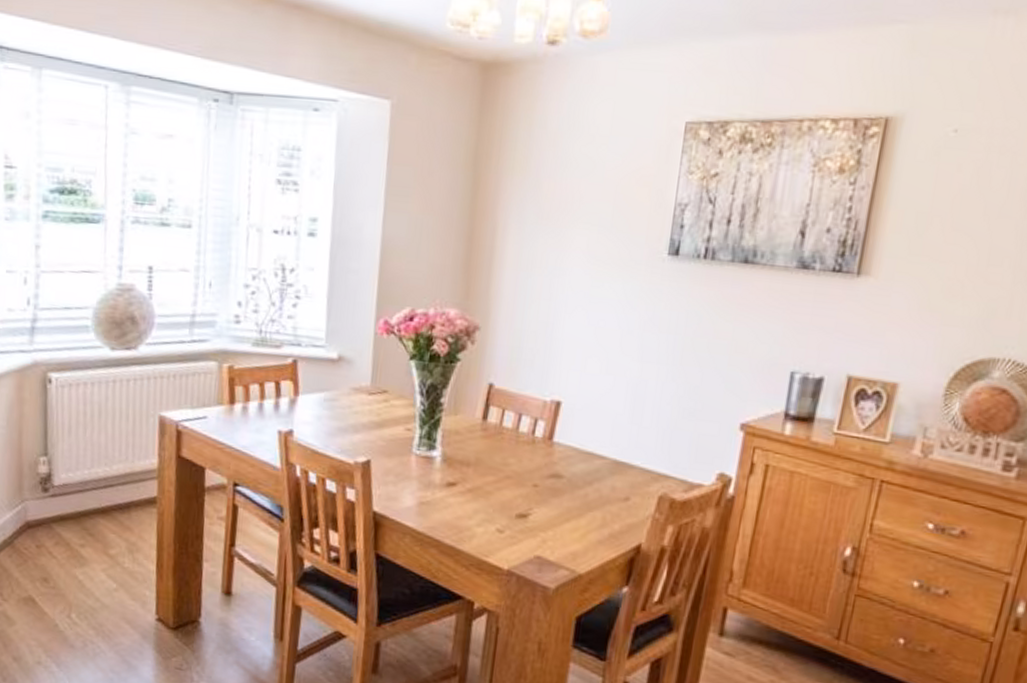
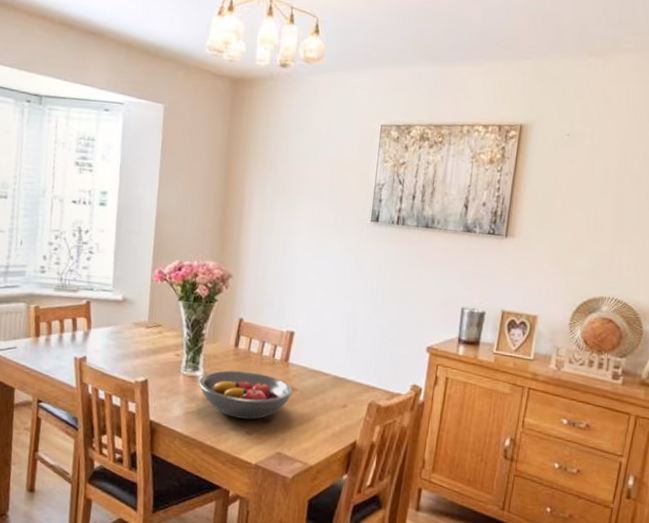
fruit bowl: none [436,450,558,514] -> present [199,370,293,420]

